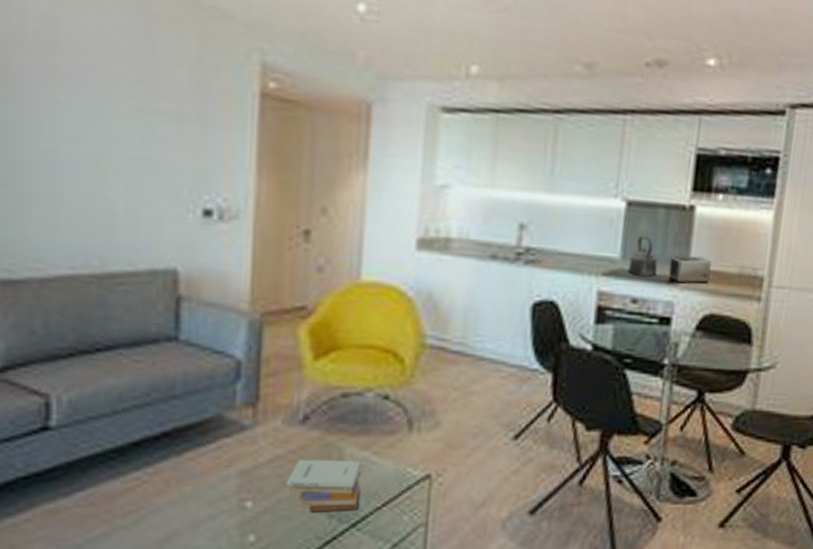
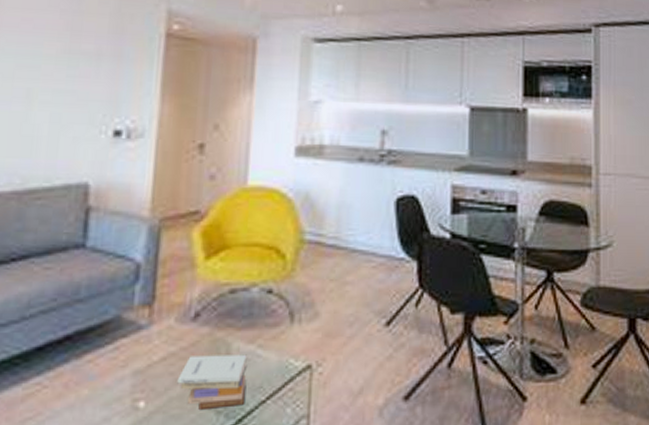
kettle: present [628,236,658,278] -> none [477,136,500,171]
toaster: present [668,255,712,285] -> none [511,150,546,176]

